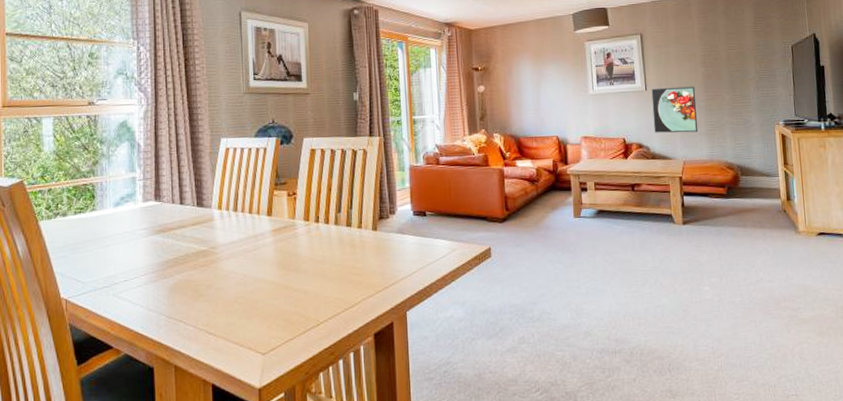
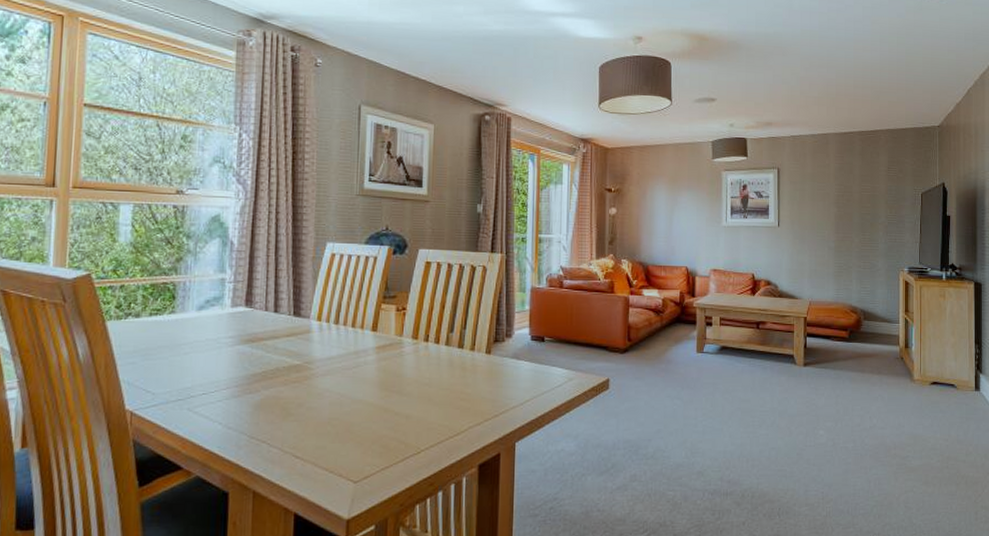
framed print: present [651,86,698,133] -> none [783,225,827,273]

